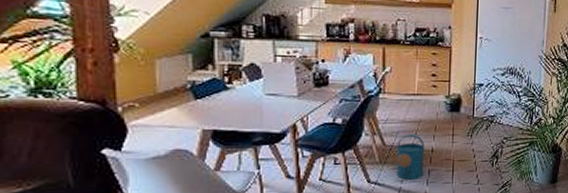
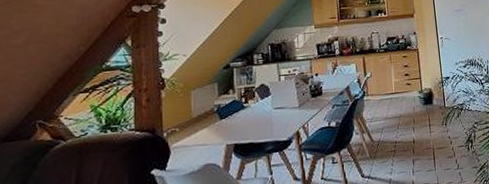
watering can: present [396,134,425,180] -> none [383,128,410,172]

